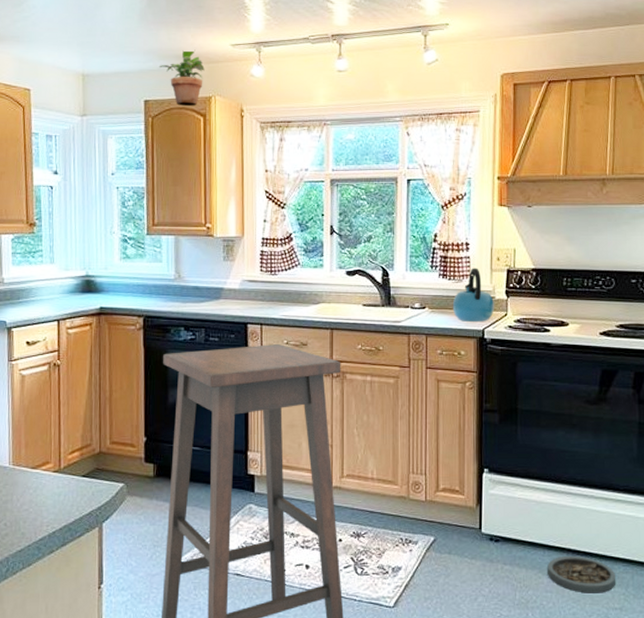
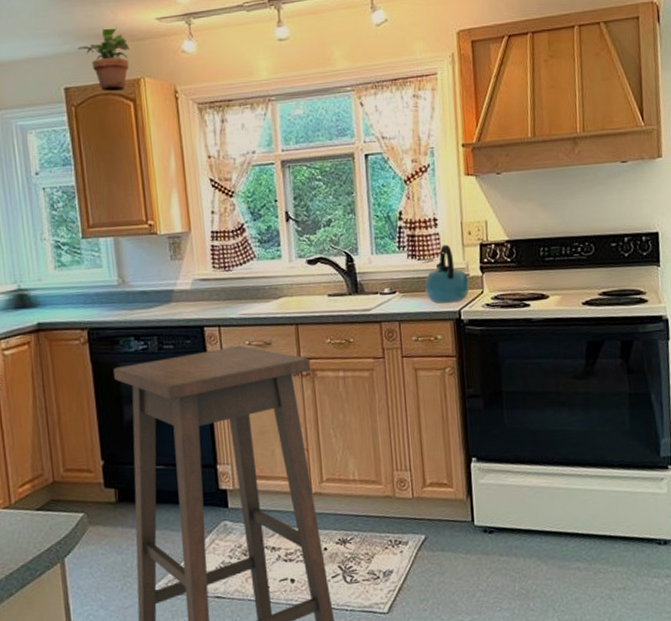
pet bowl: present [547,555,616,593] -> none [545,538,618,577]

